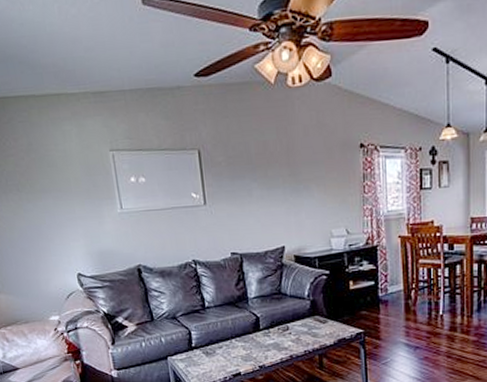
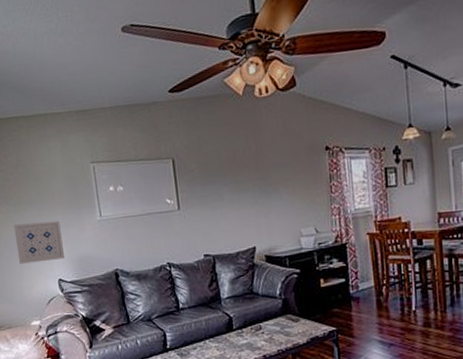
wall art: none [27,211,84,256] -> present [13,220,65,264]

